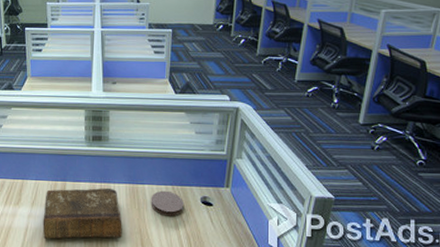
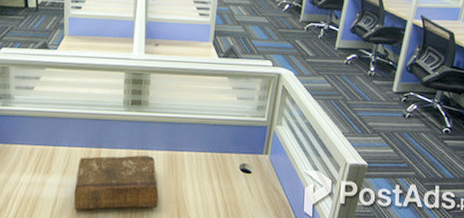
coaster: present [151,190,183,217] -> none [189,157,222,185]

